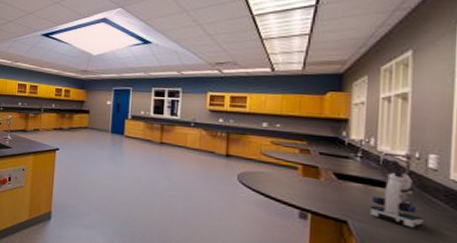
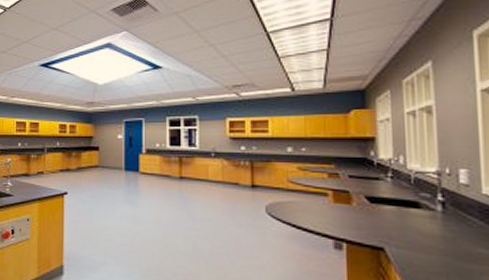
microscope: present [370,160,423,228] -> none [406,178,461,250]

